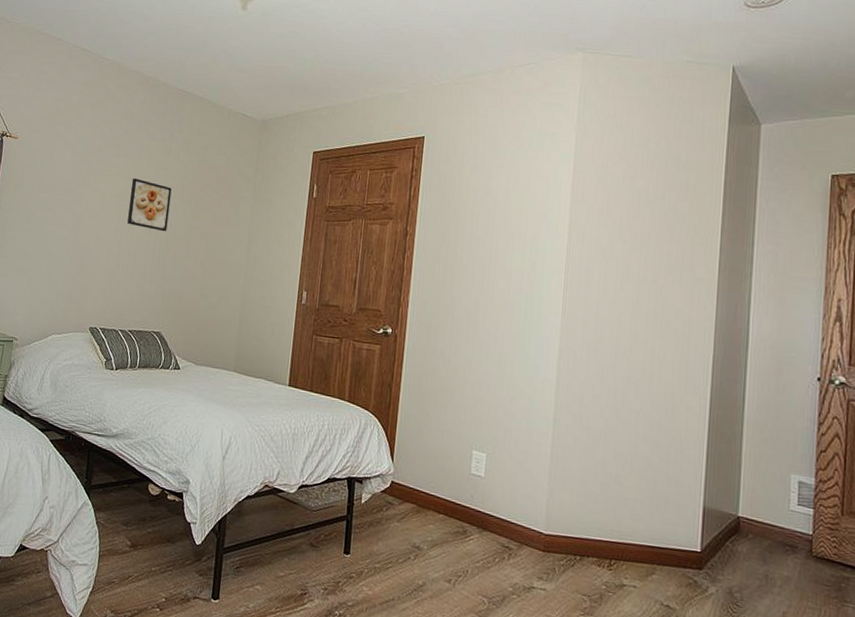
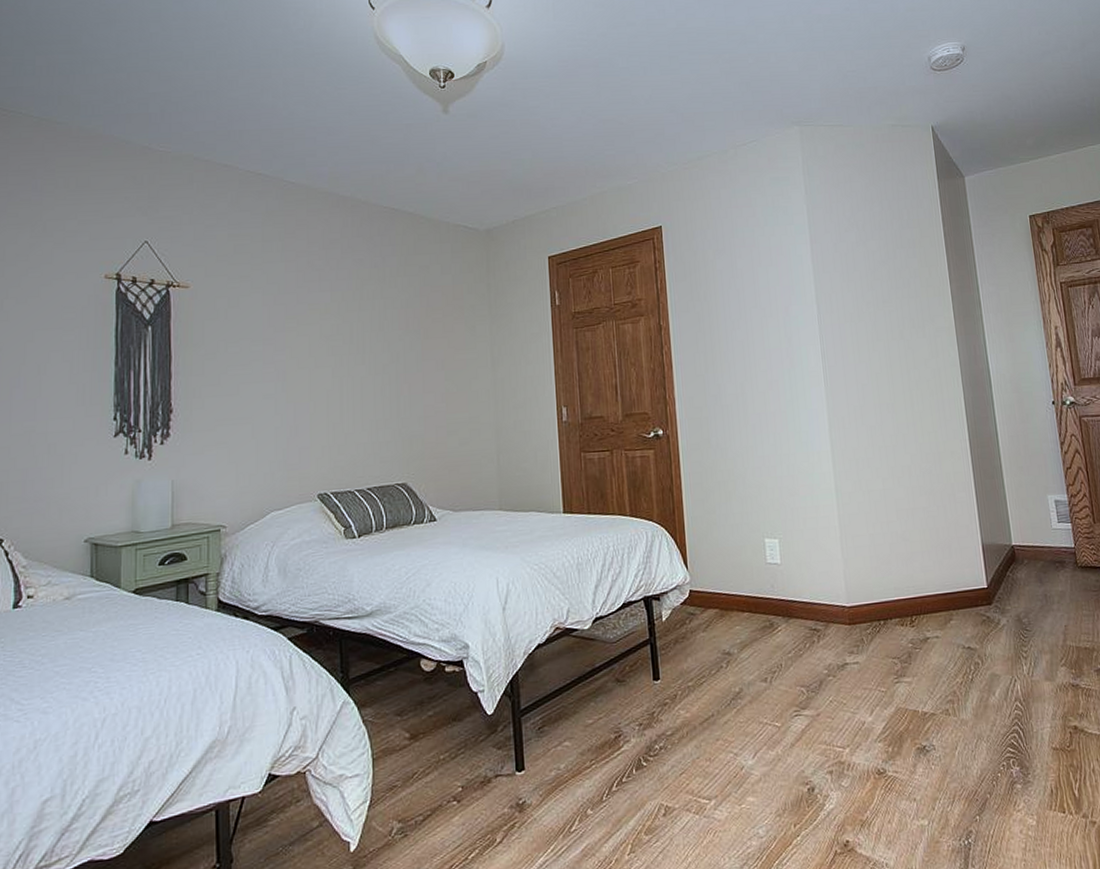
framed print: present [127,178,172,232] -> none [343,313,395,369]

